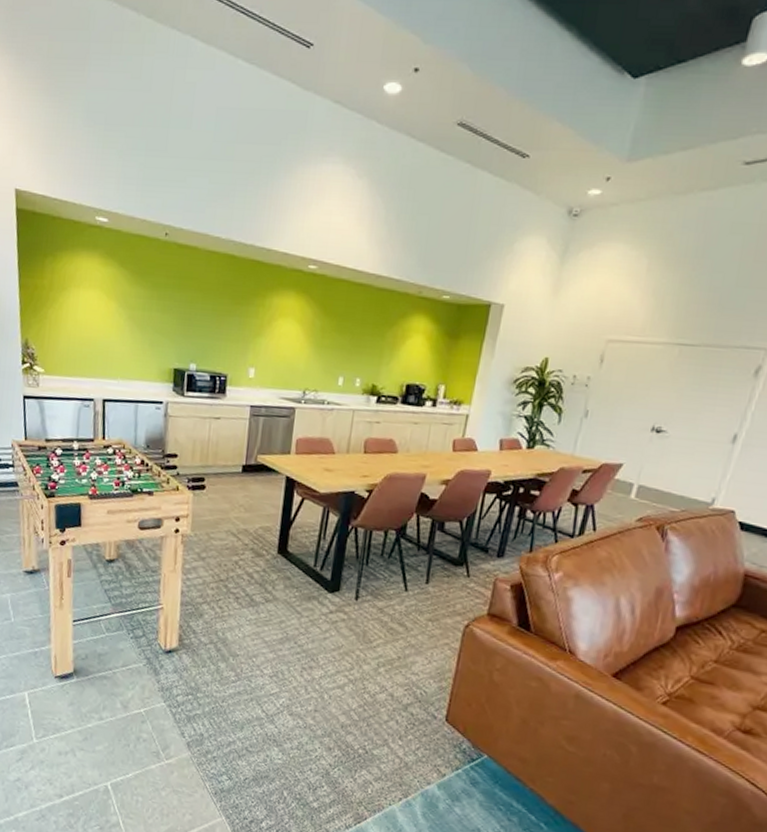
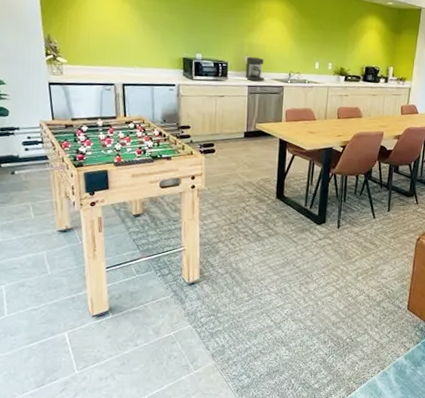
coffee maker: none [247,368,273,401] -> present [245,56,264,82]

